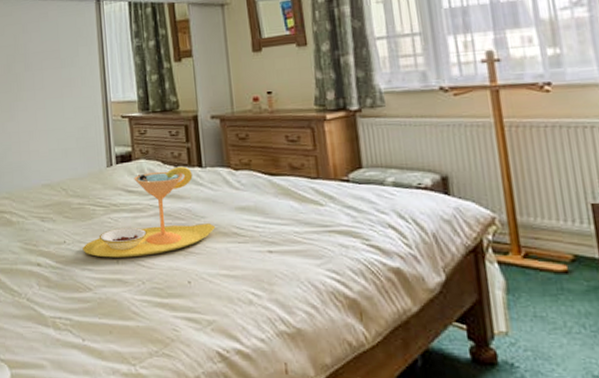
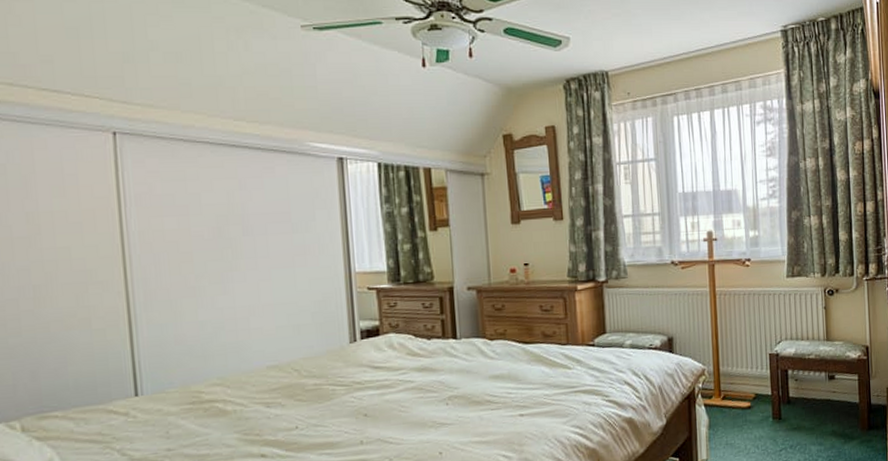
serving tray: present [82,166,216,258] -> none [319,338,470,440]

